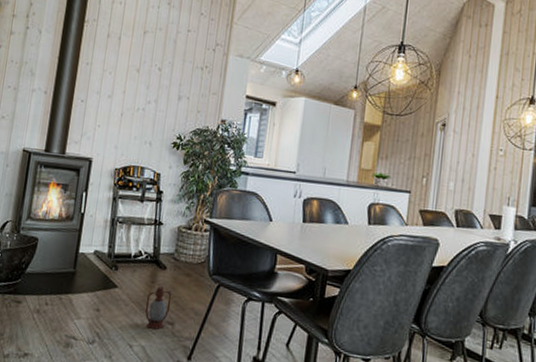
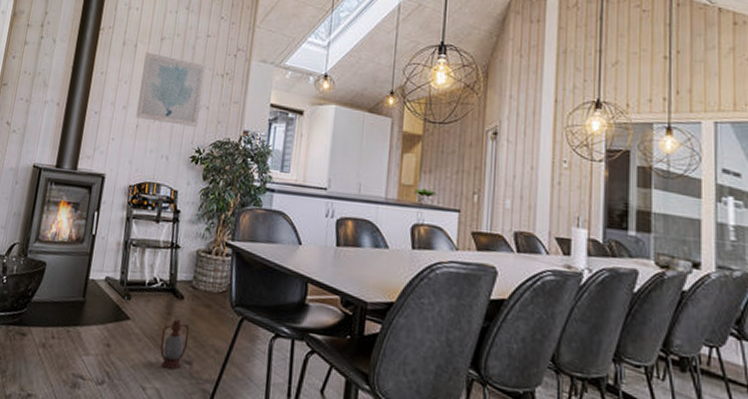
wall art: none [120,45,187,116] -> present [135,52,206,127]

